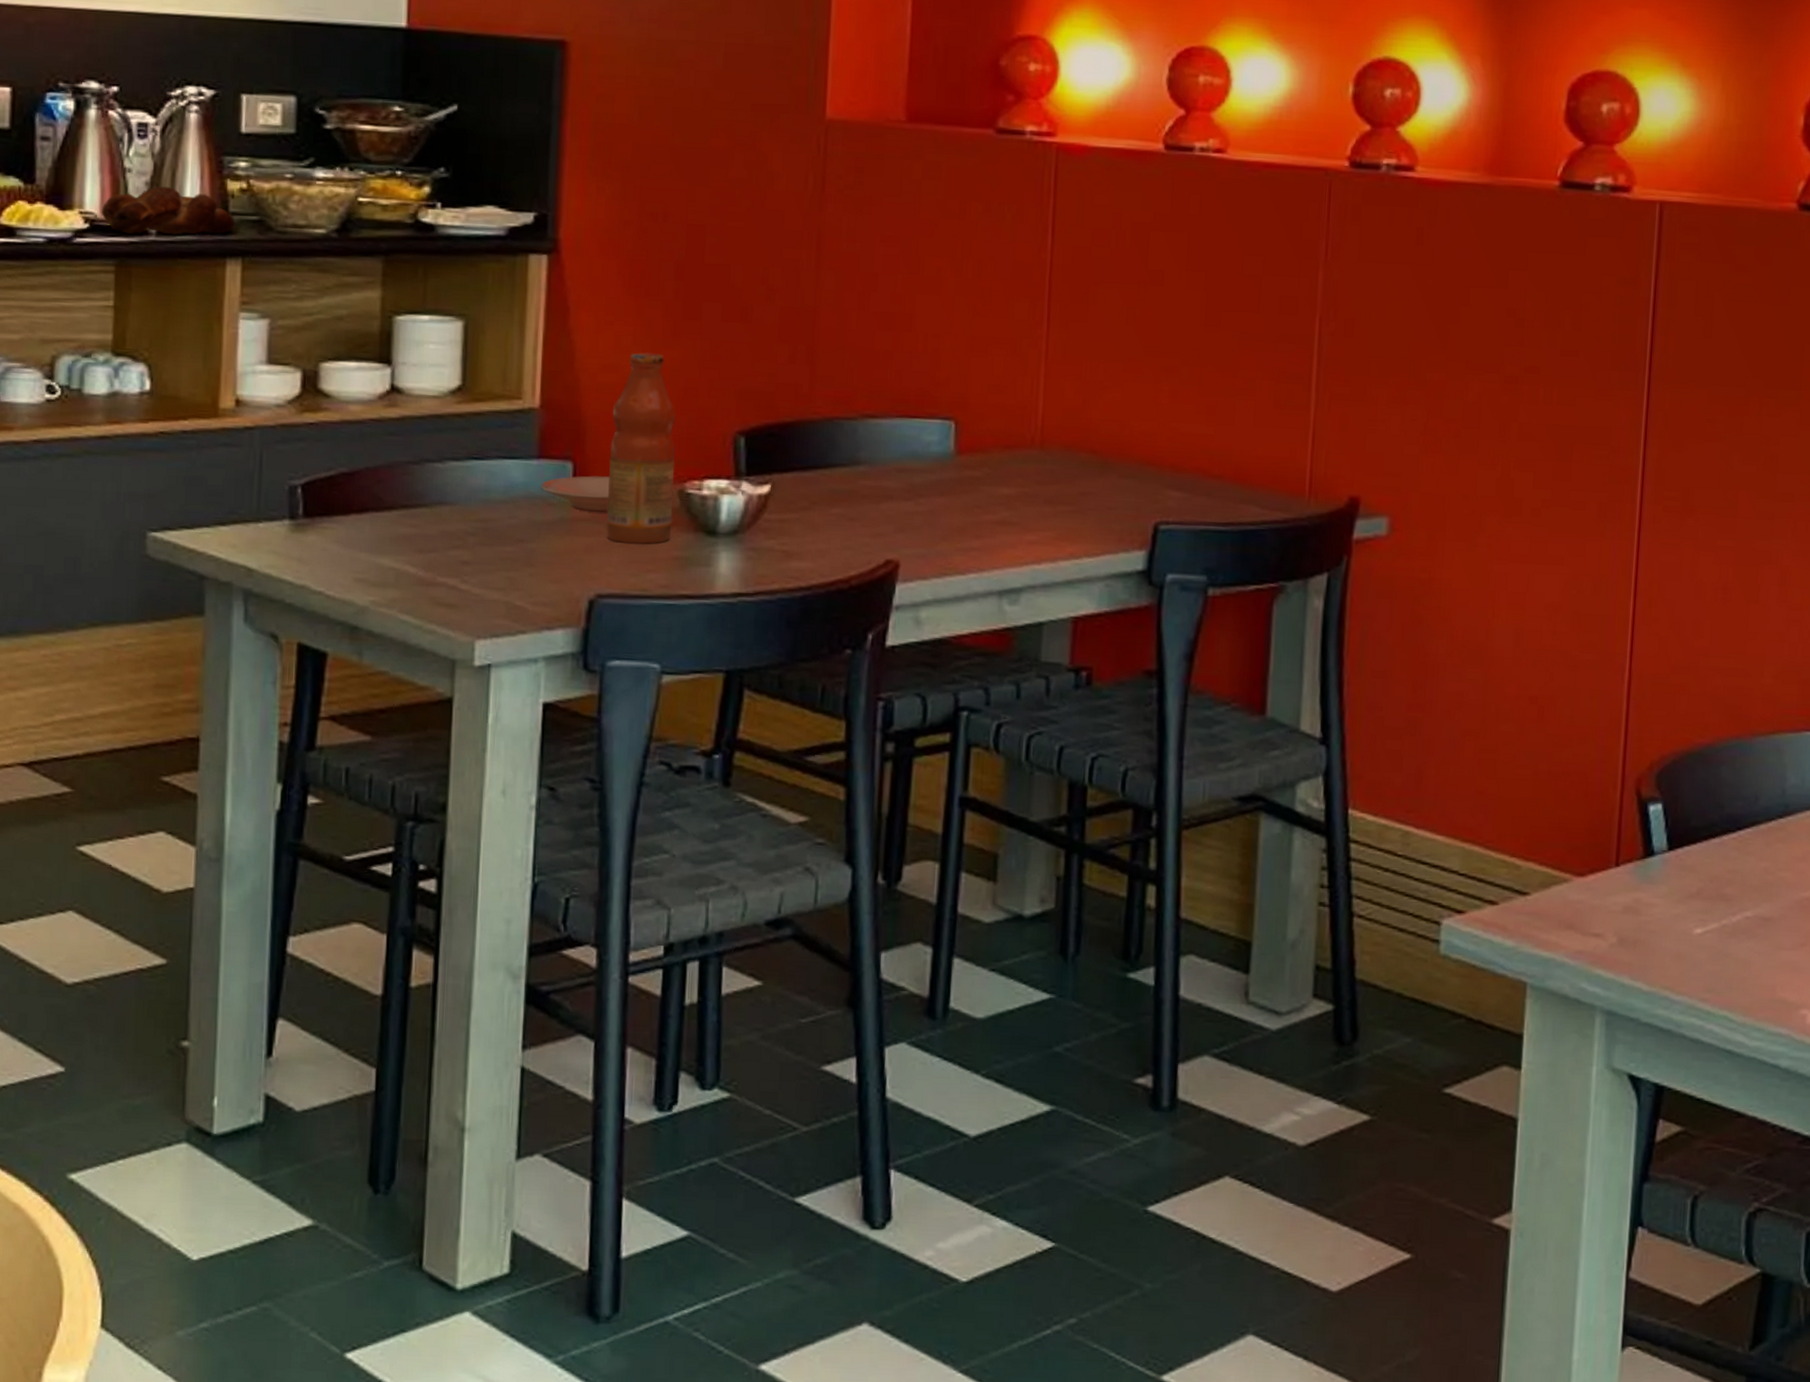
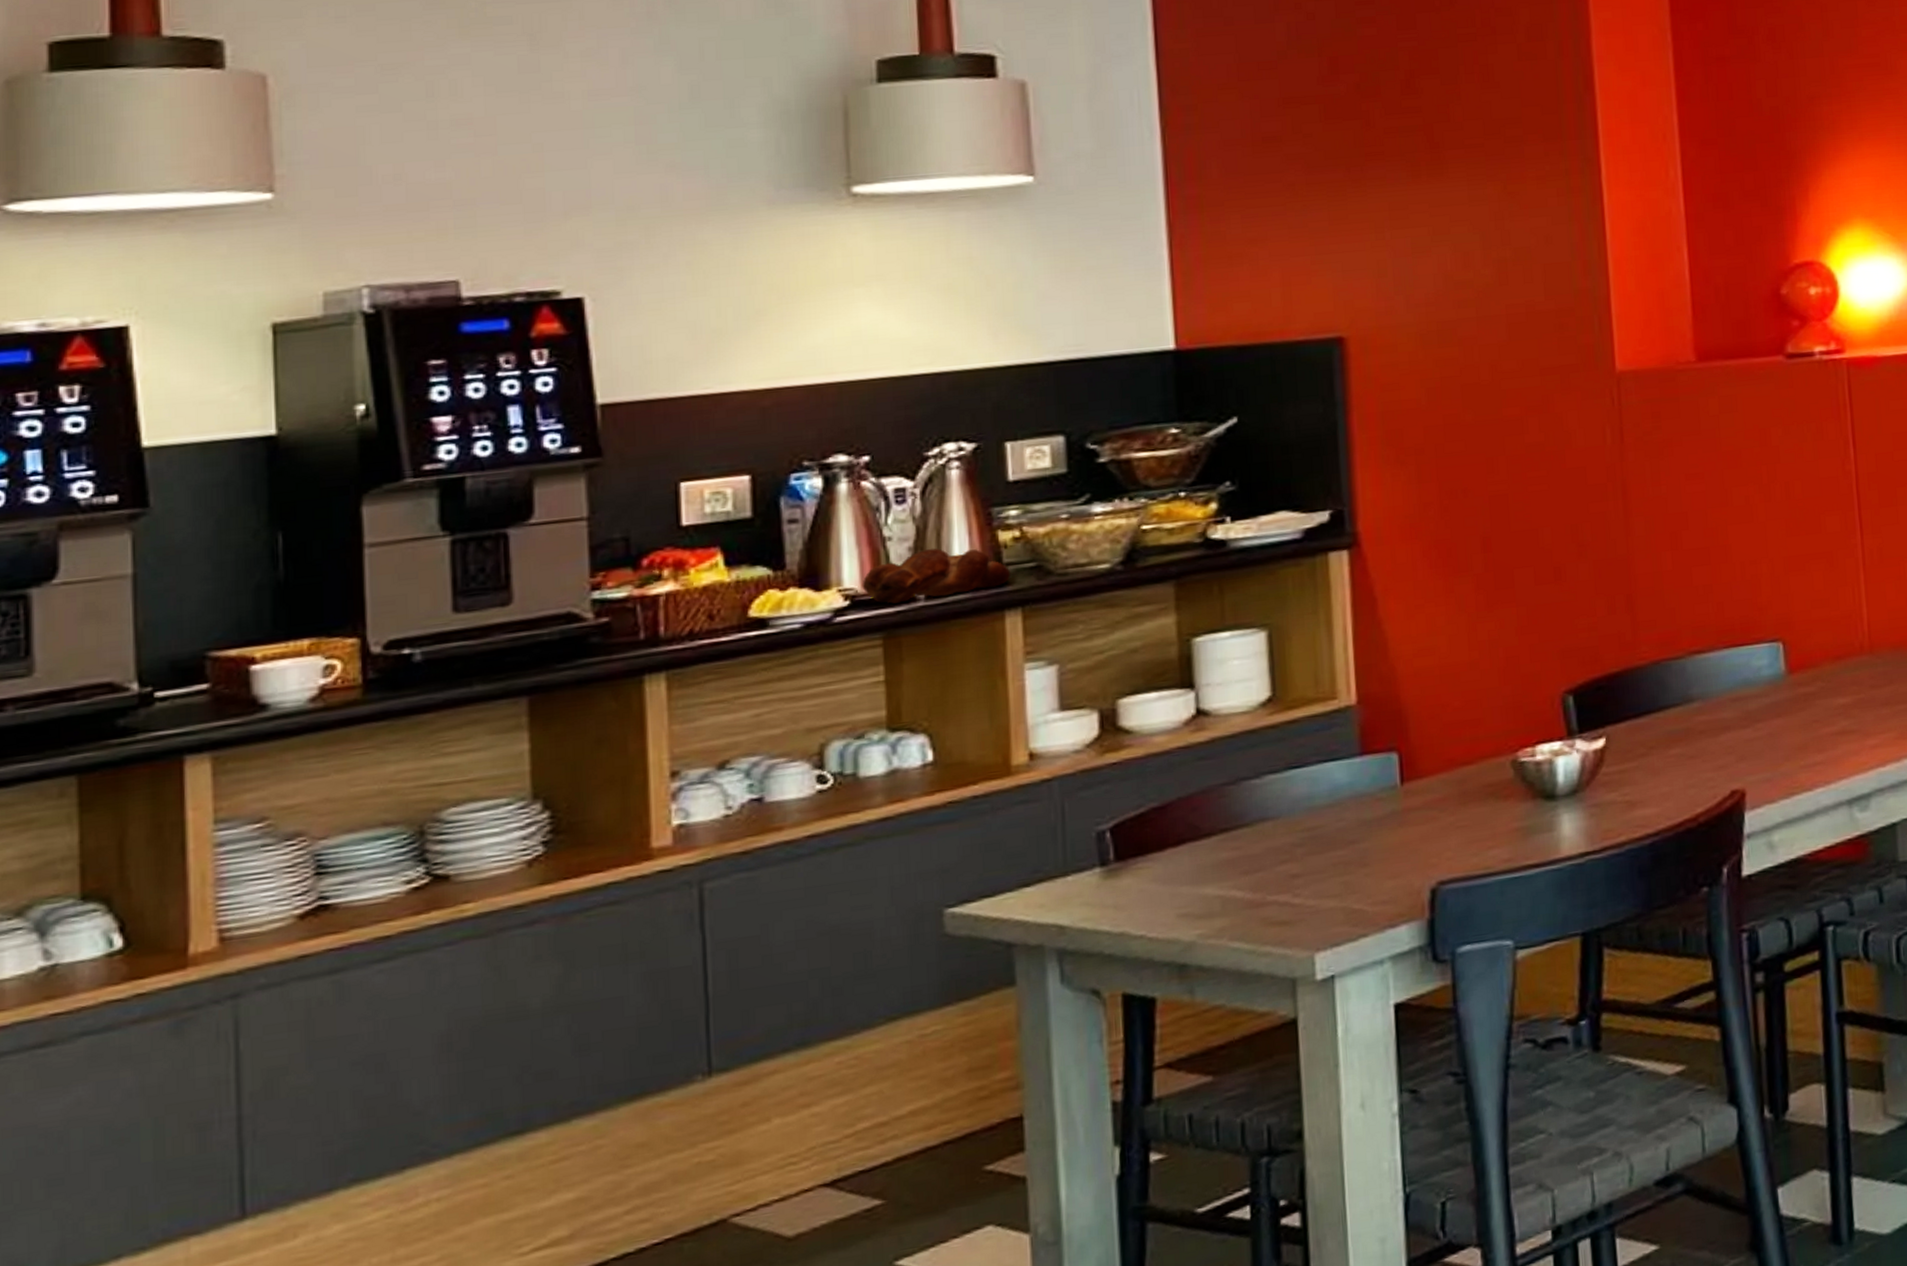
saucer: present [539,475,610,512] -> none [1365,760,1441,800]
juice bottle: present [605,352,676,545] -> none [1433,628,1509,826]

